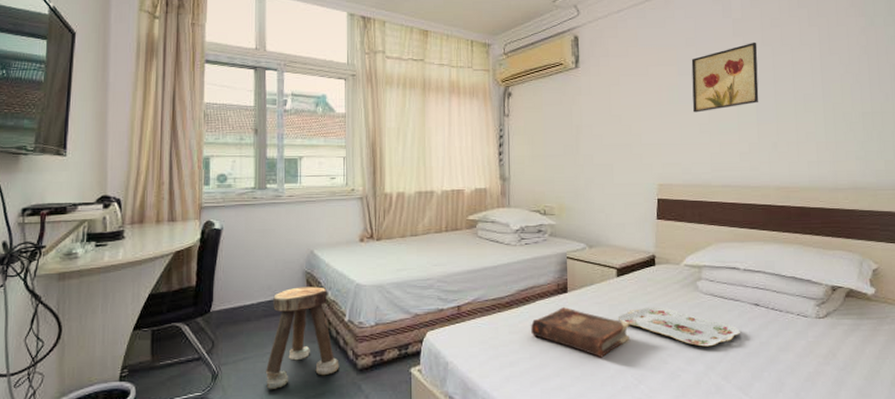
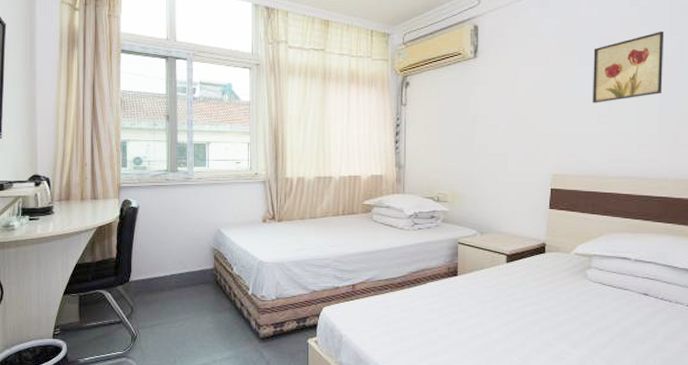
stool: present [265,286,340,389] -> none [177,262,244,352]
book: present [531,307,630,358] -> none [421,290,517,338]
serving tray: present [617,307,740,347] -> none [505,292,627,332]

